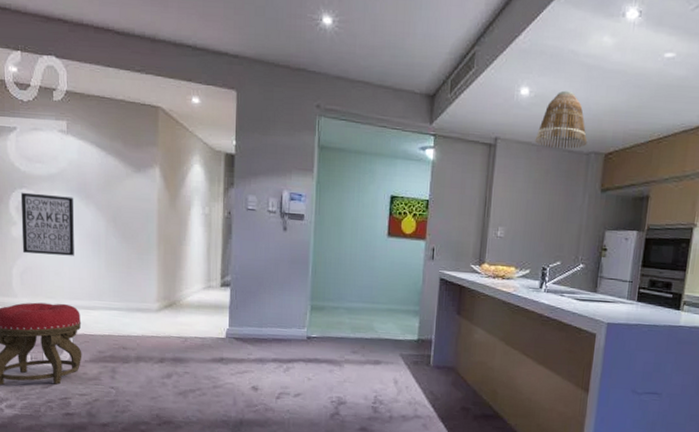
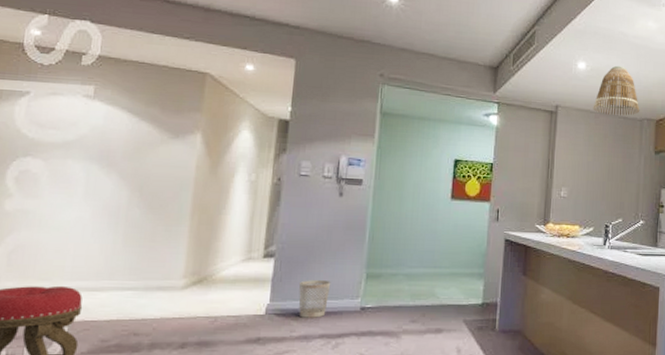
wall art: present [20,192,74,256] -> none [15,161,91,231]
wastebasket: none [253,309,280,344] -> present [298,280,331,318]

